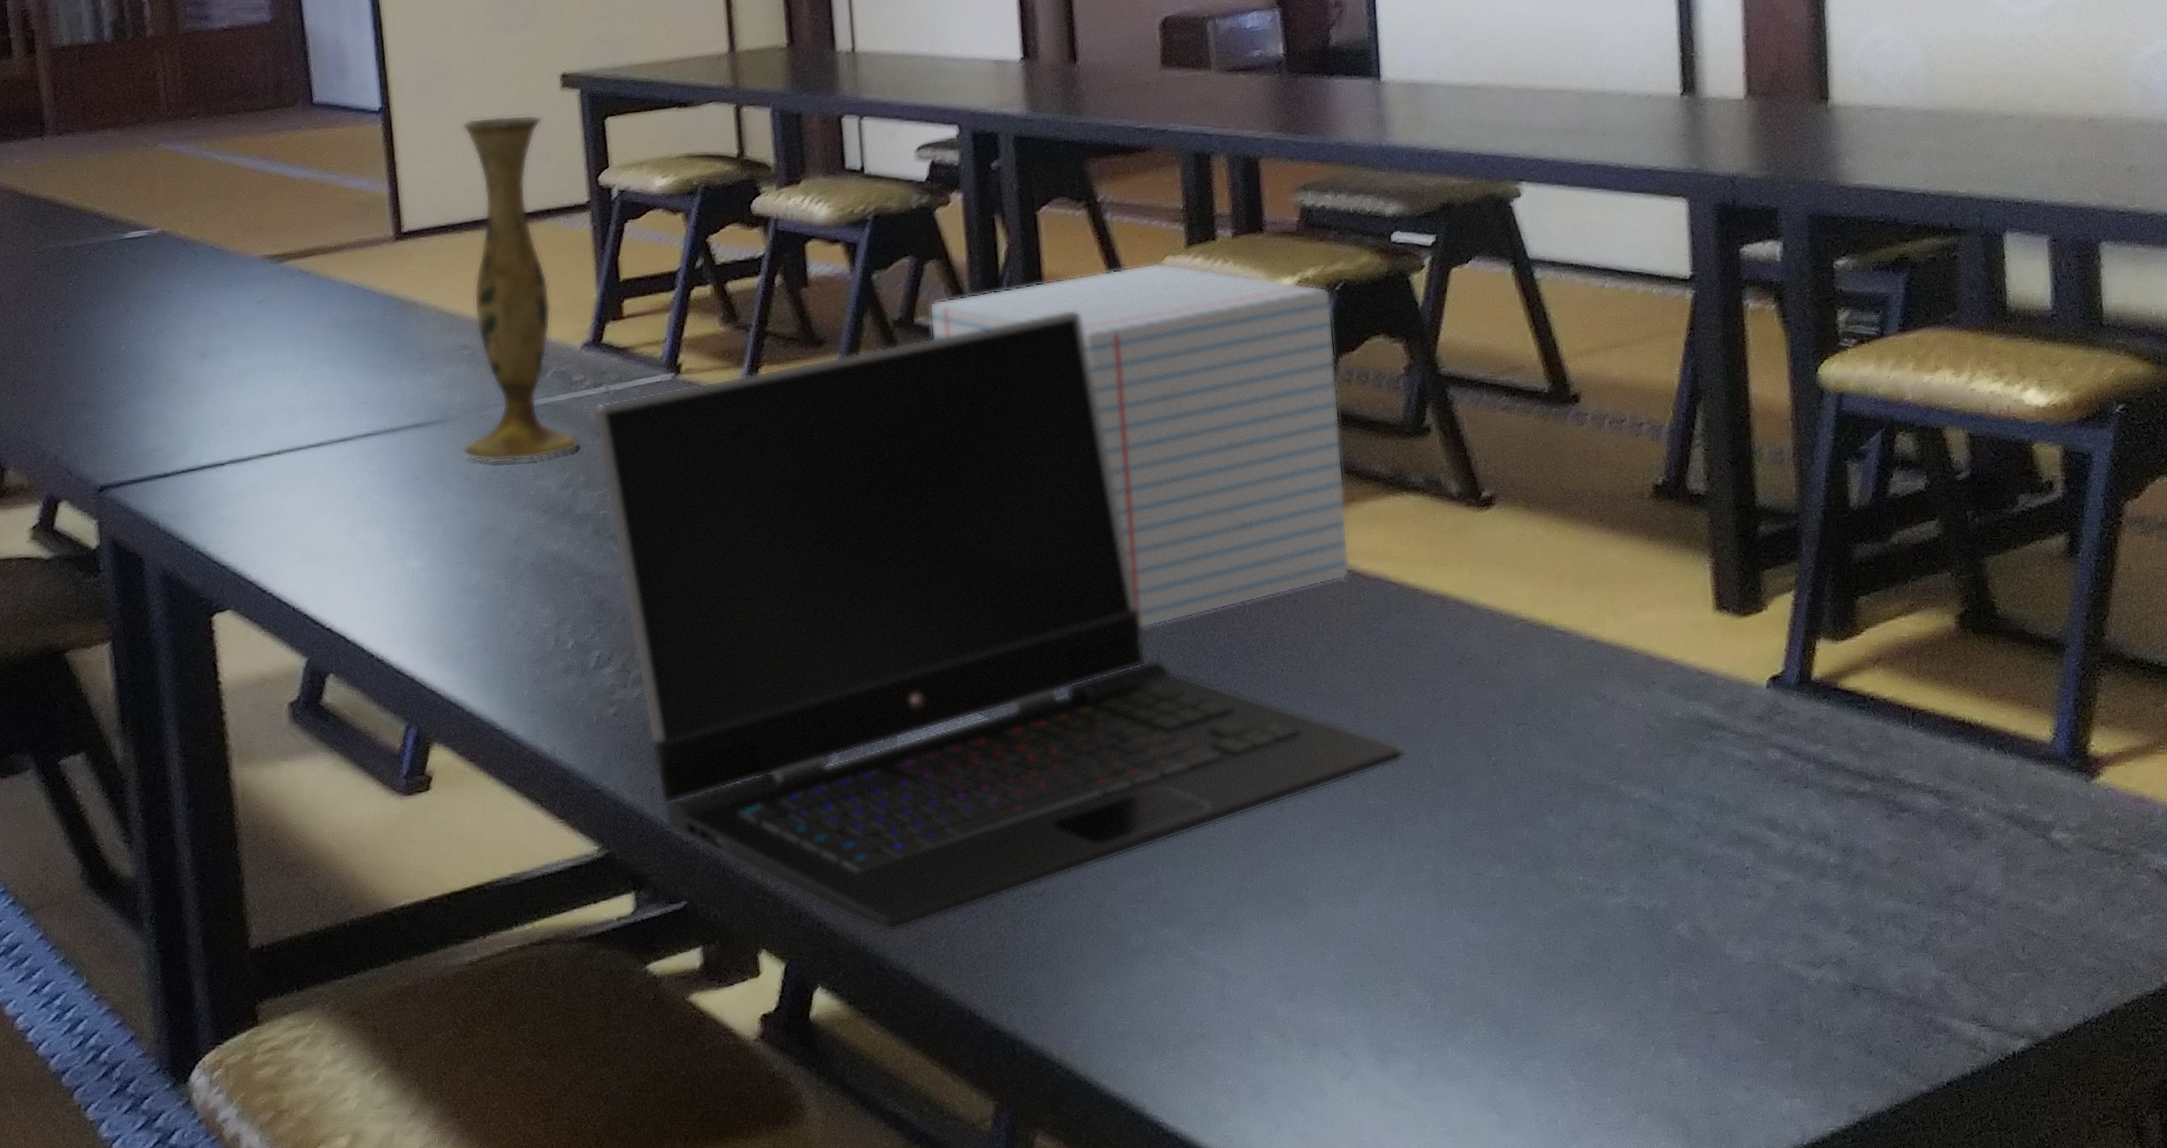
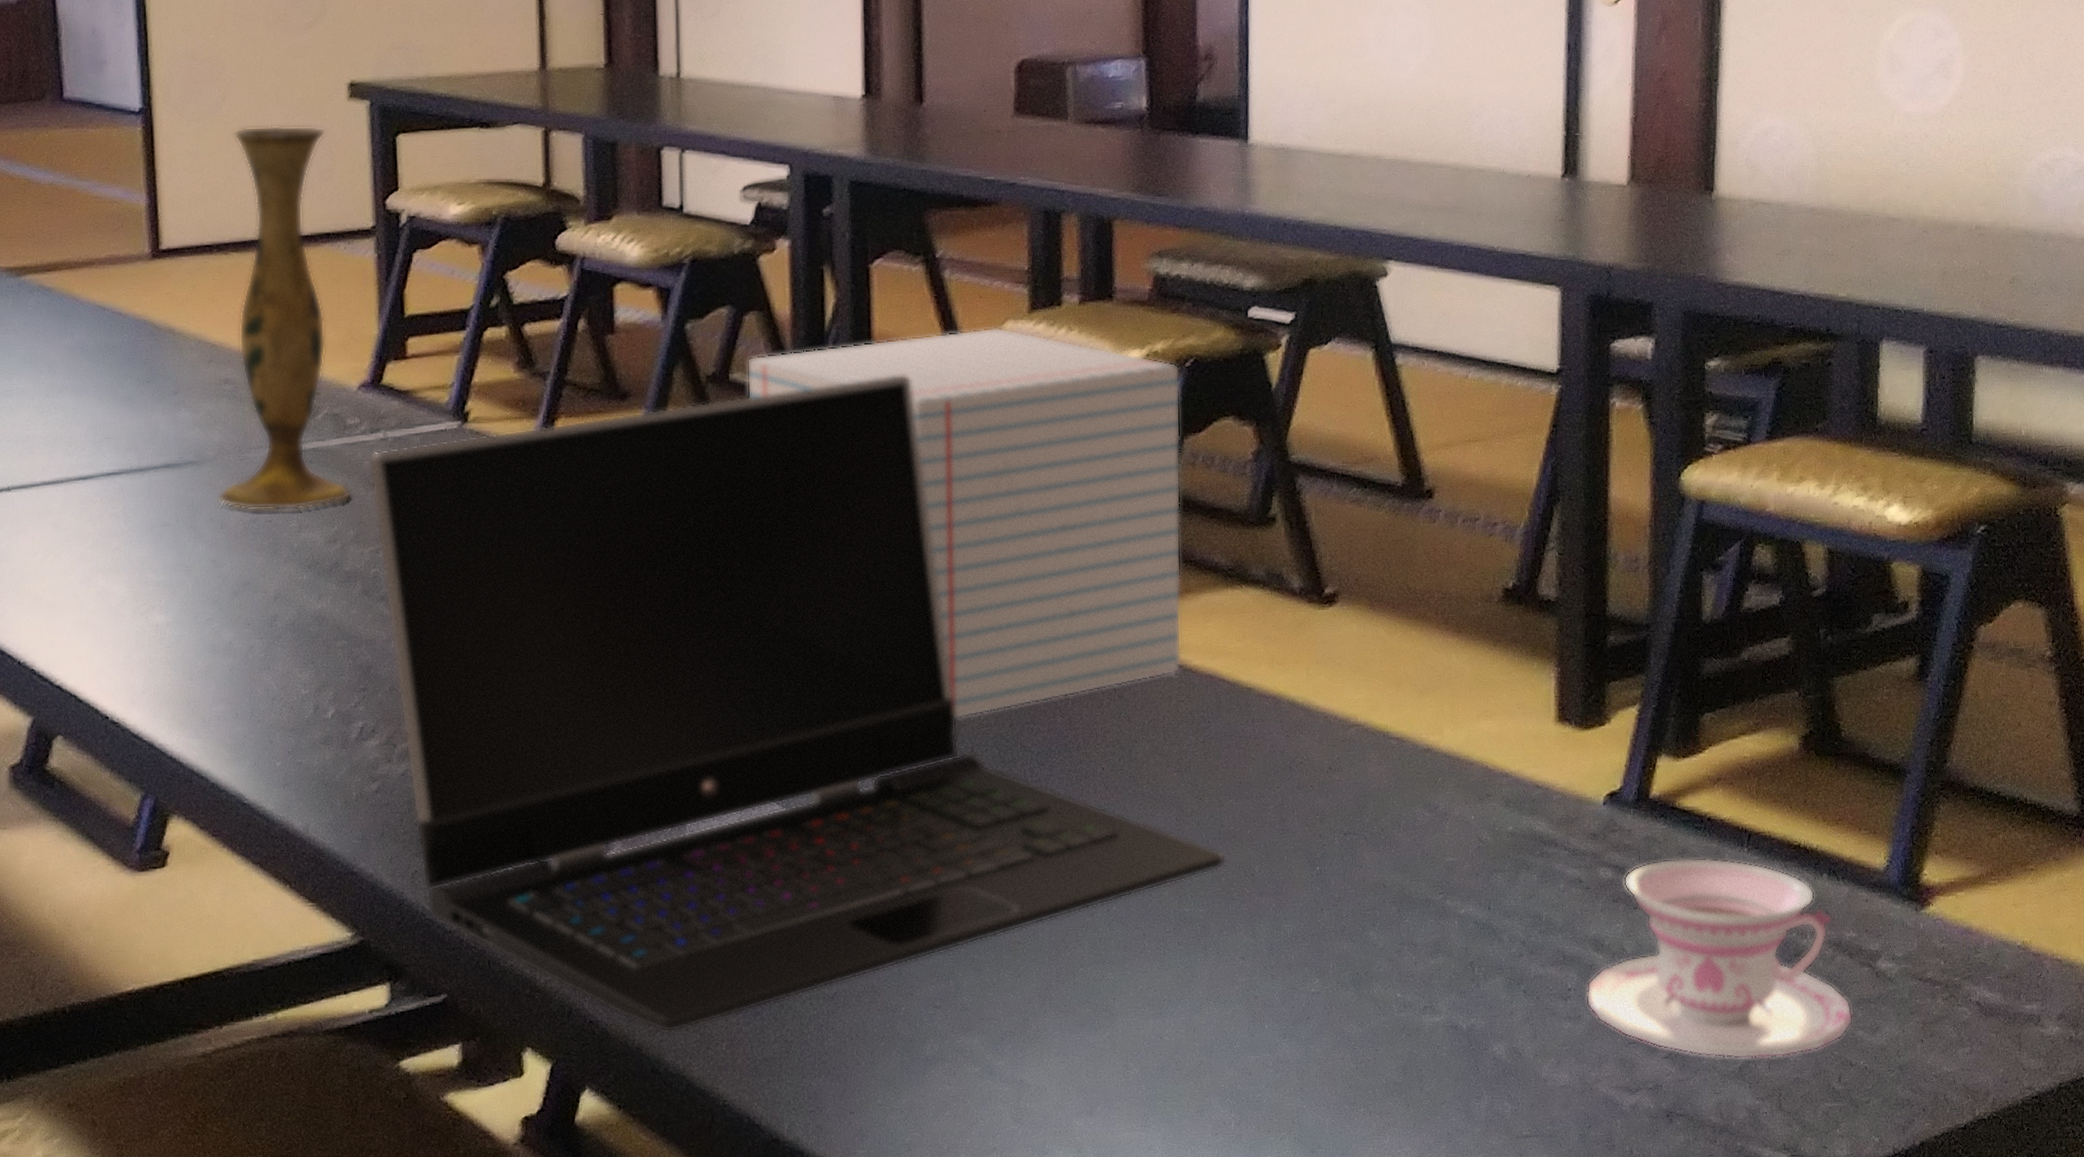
teacup: none [1764,736,2032,932] -> present [1586,857,1853,1059]

